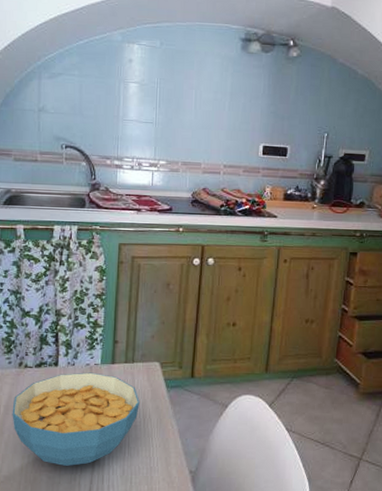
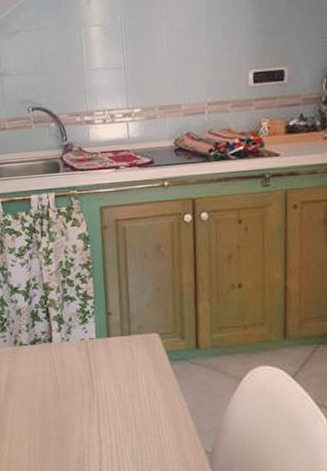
cereal bowl: present [12,372,140,466] -> none [13,347,142,446]

